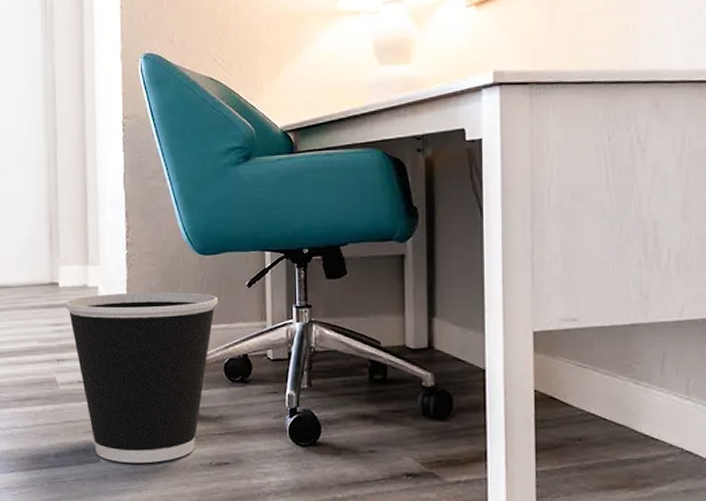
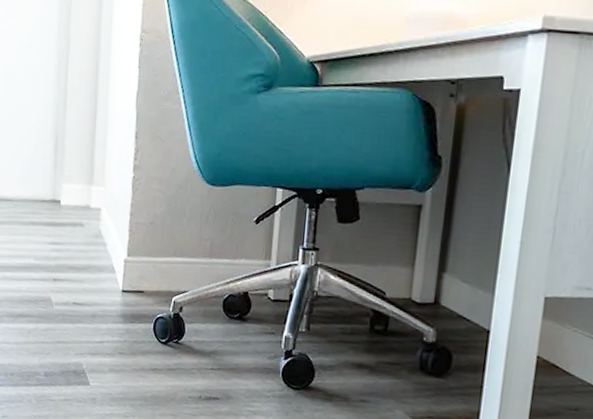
wastebasket: present [65,292,218,464] -> none [65,216,224,391]

